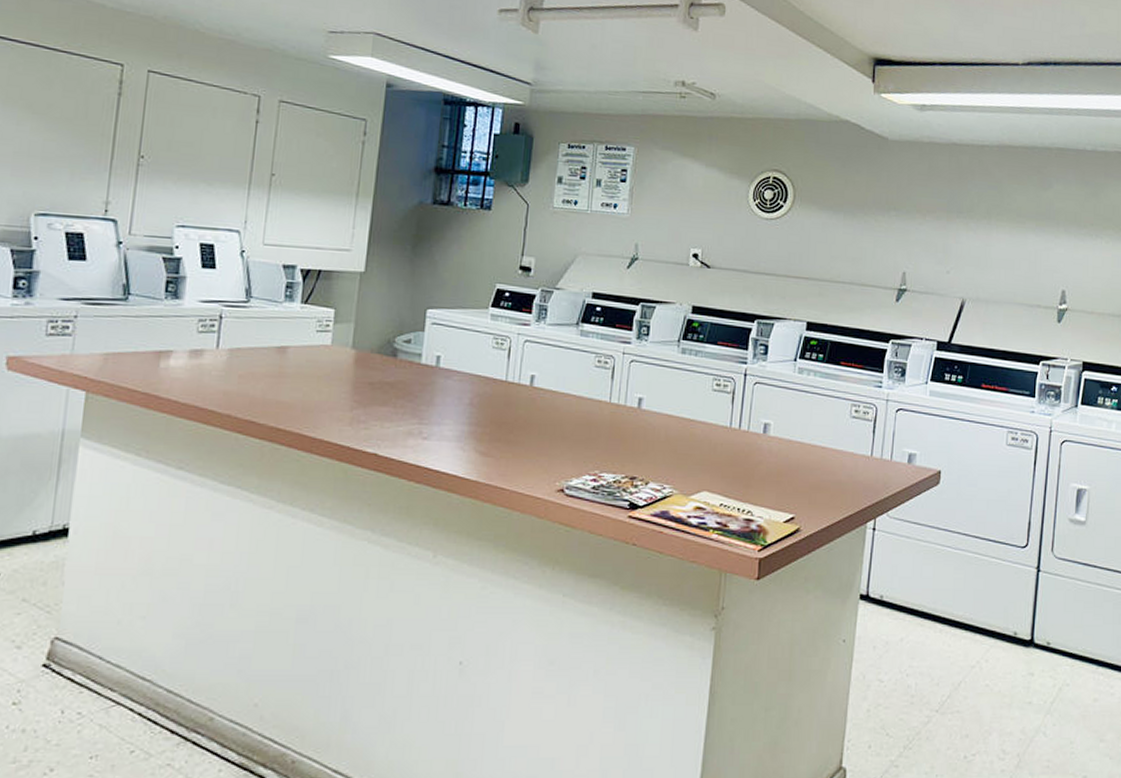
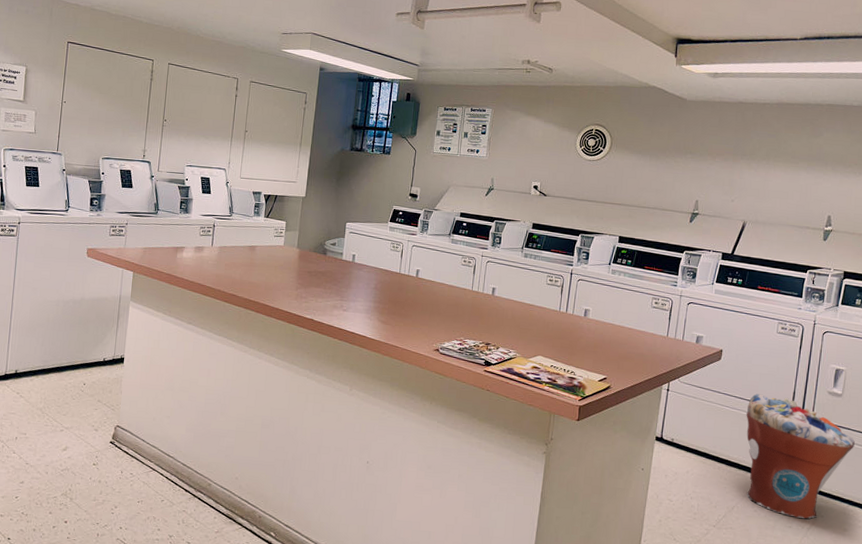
flower pot: none [972,527,1102,691] -> present [746,394,855,519]

